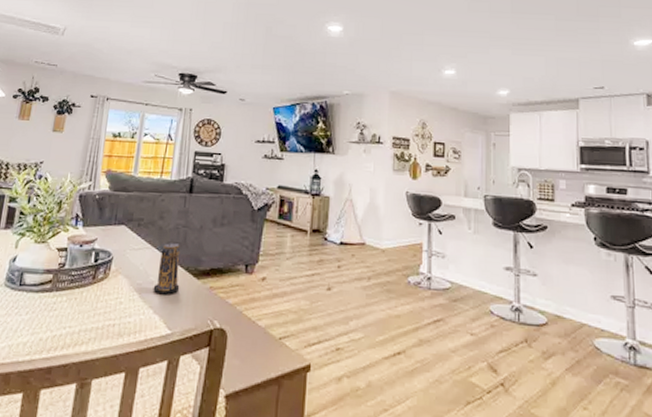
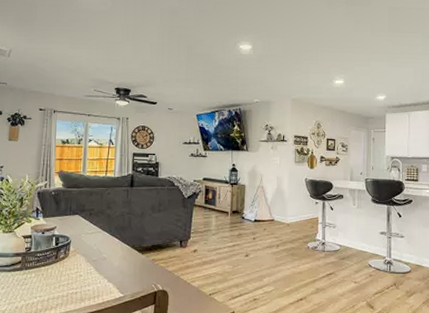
candle: present [153,243,181,295] -> none [106,227,128,268]

